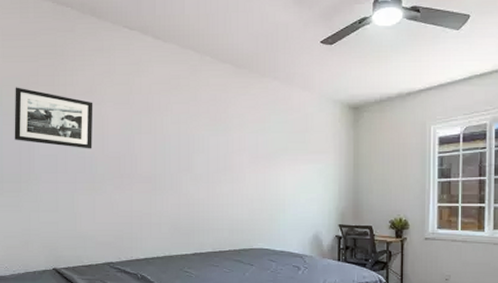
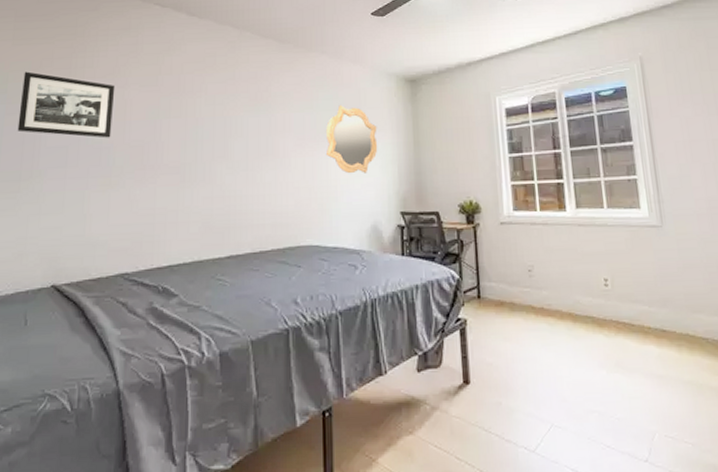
mirror: none [275,128,322,190] -> present [325,105,378,174]

